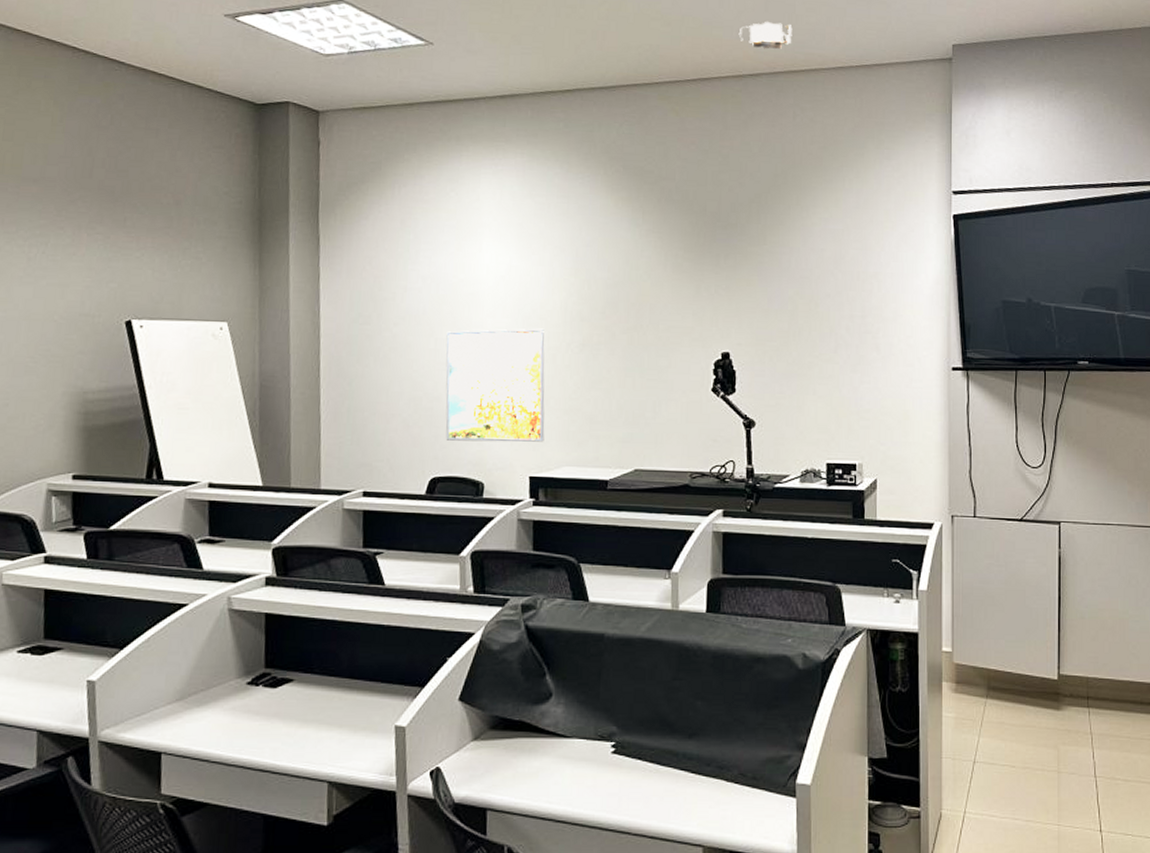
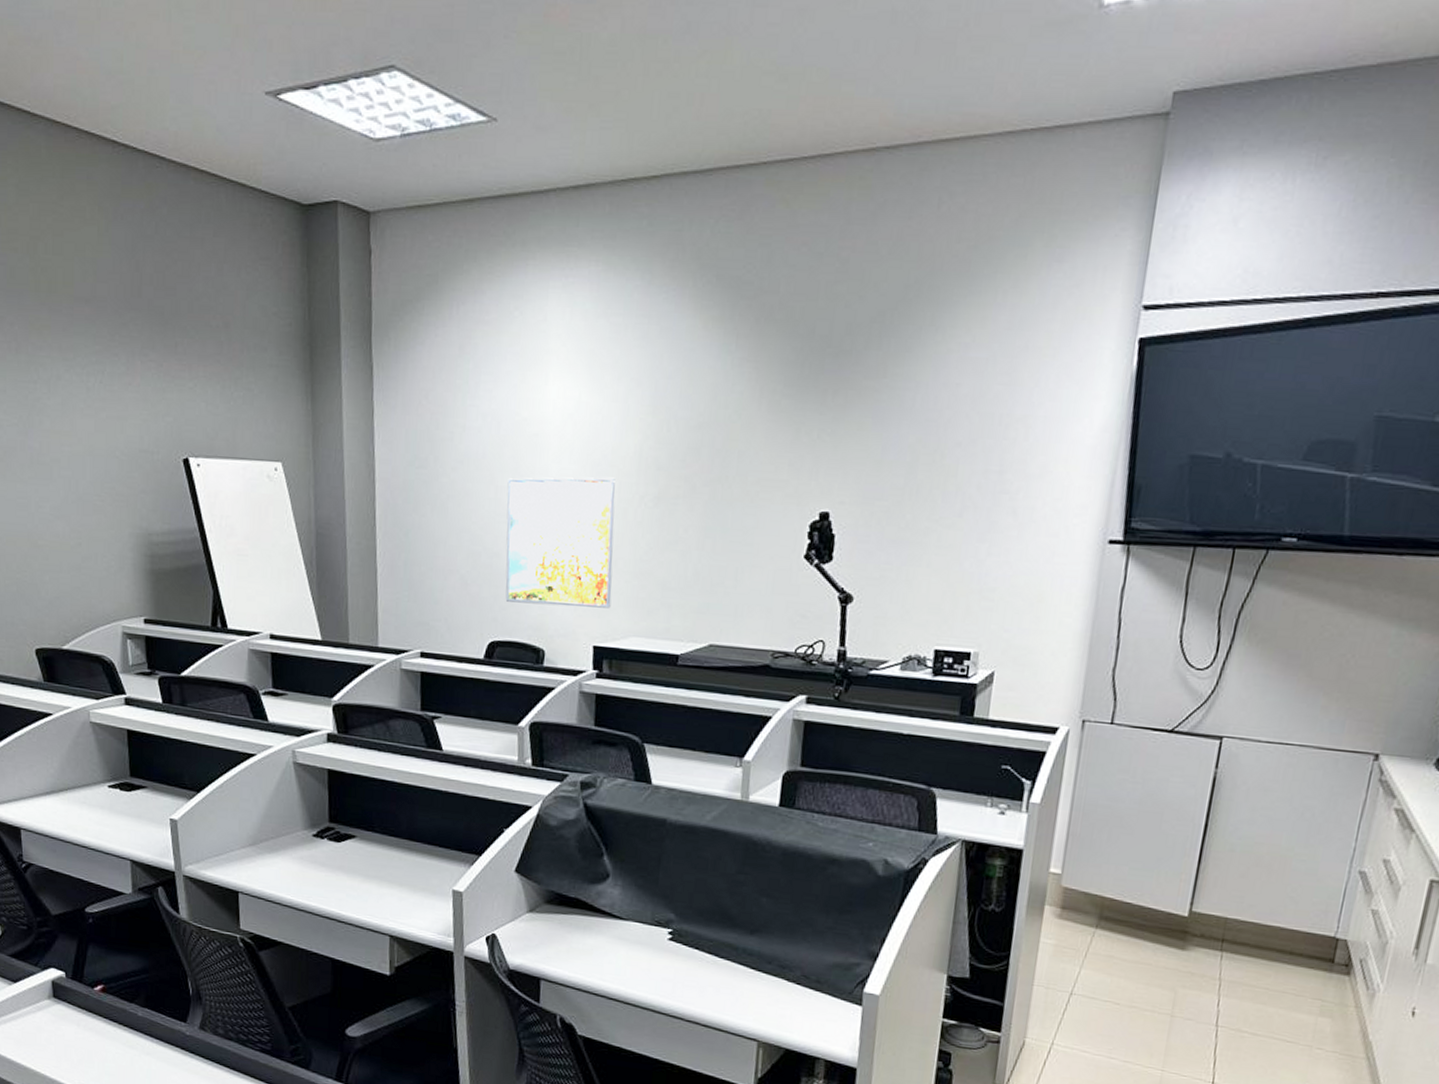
projector: present [738,21,793,49] -> none [875,68,950,110]

